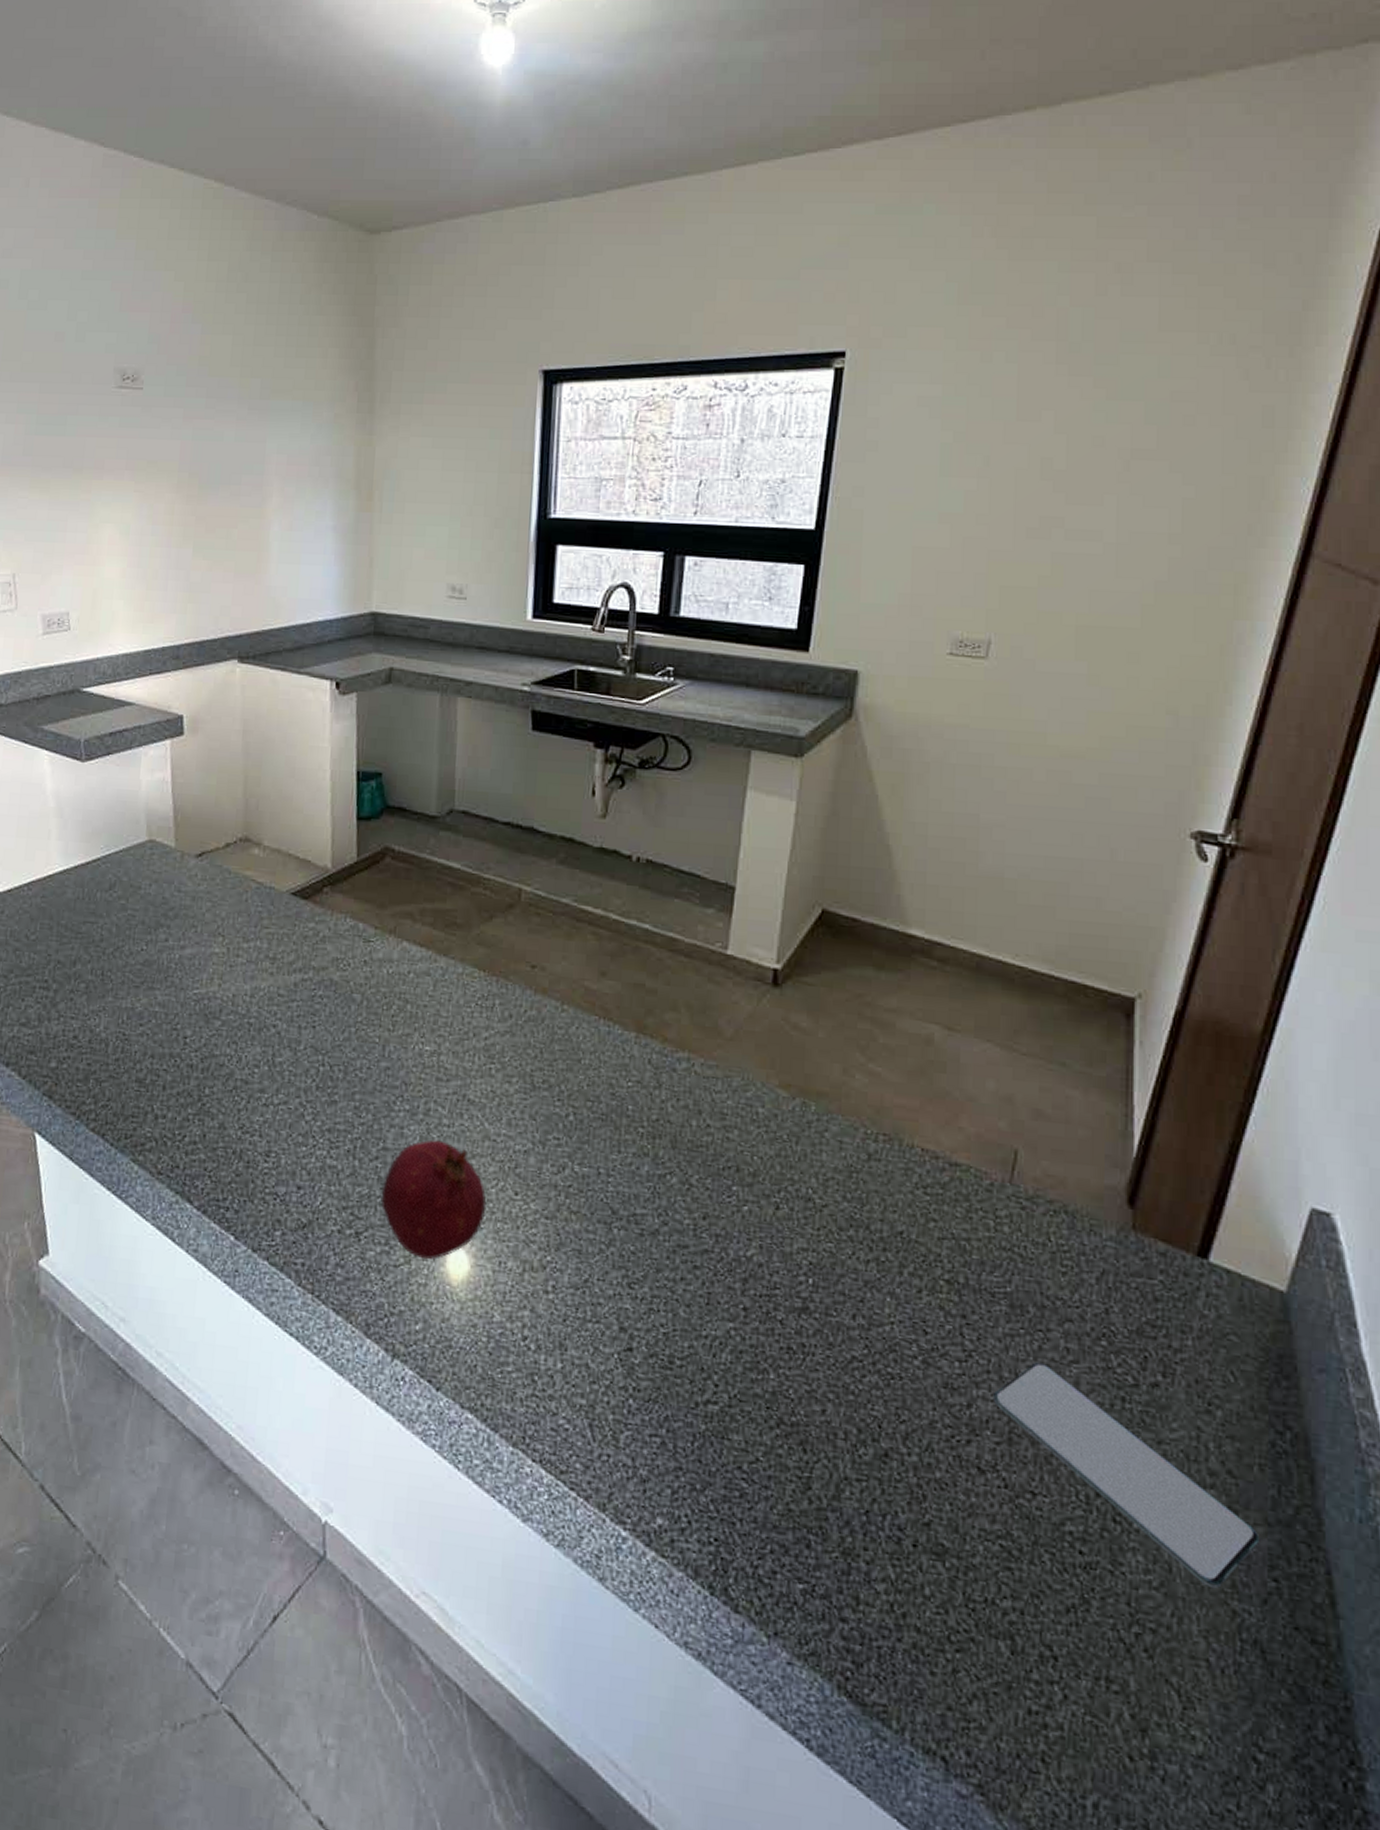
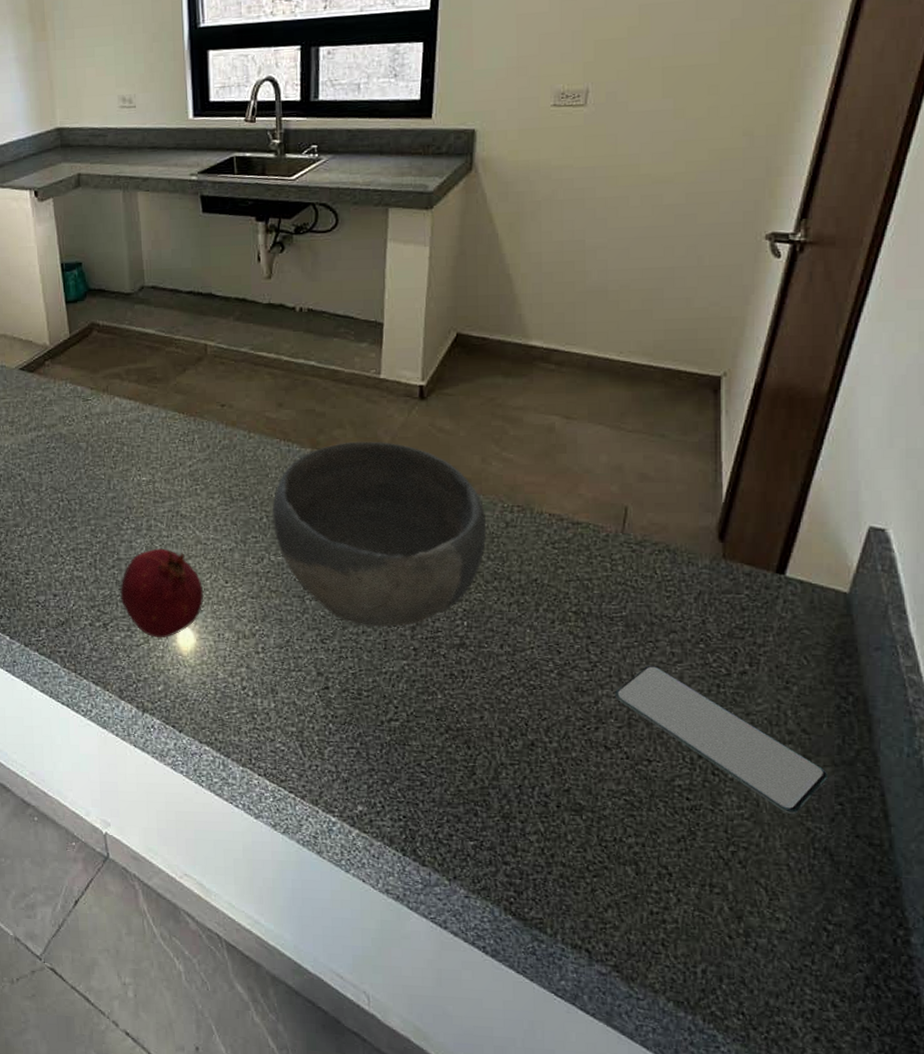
bowl: none [581,1029,845,1277] -> present [273,441,487,628]

